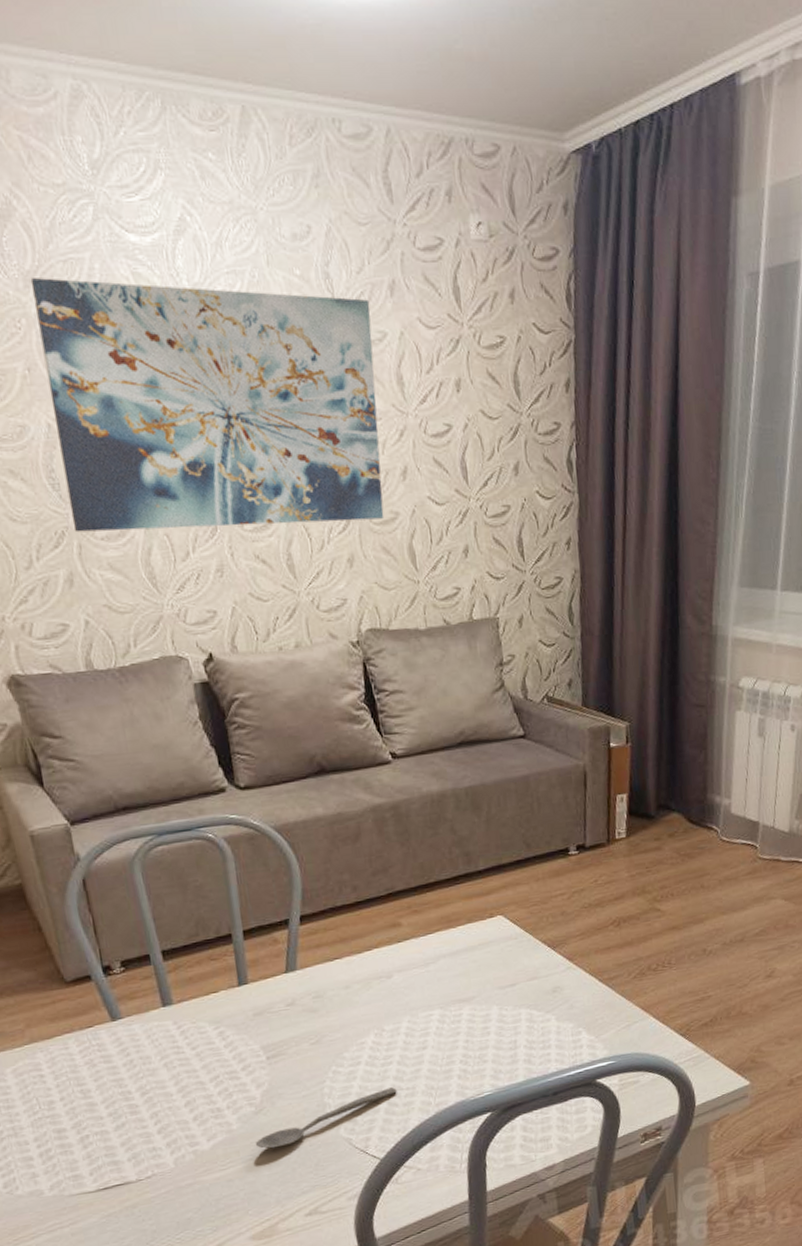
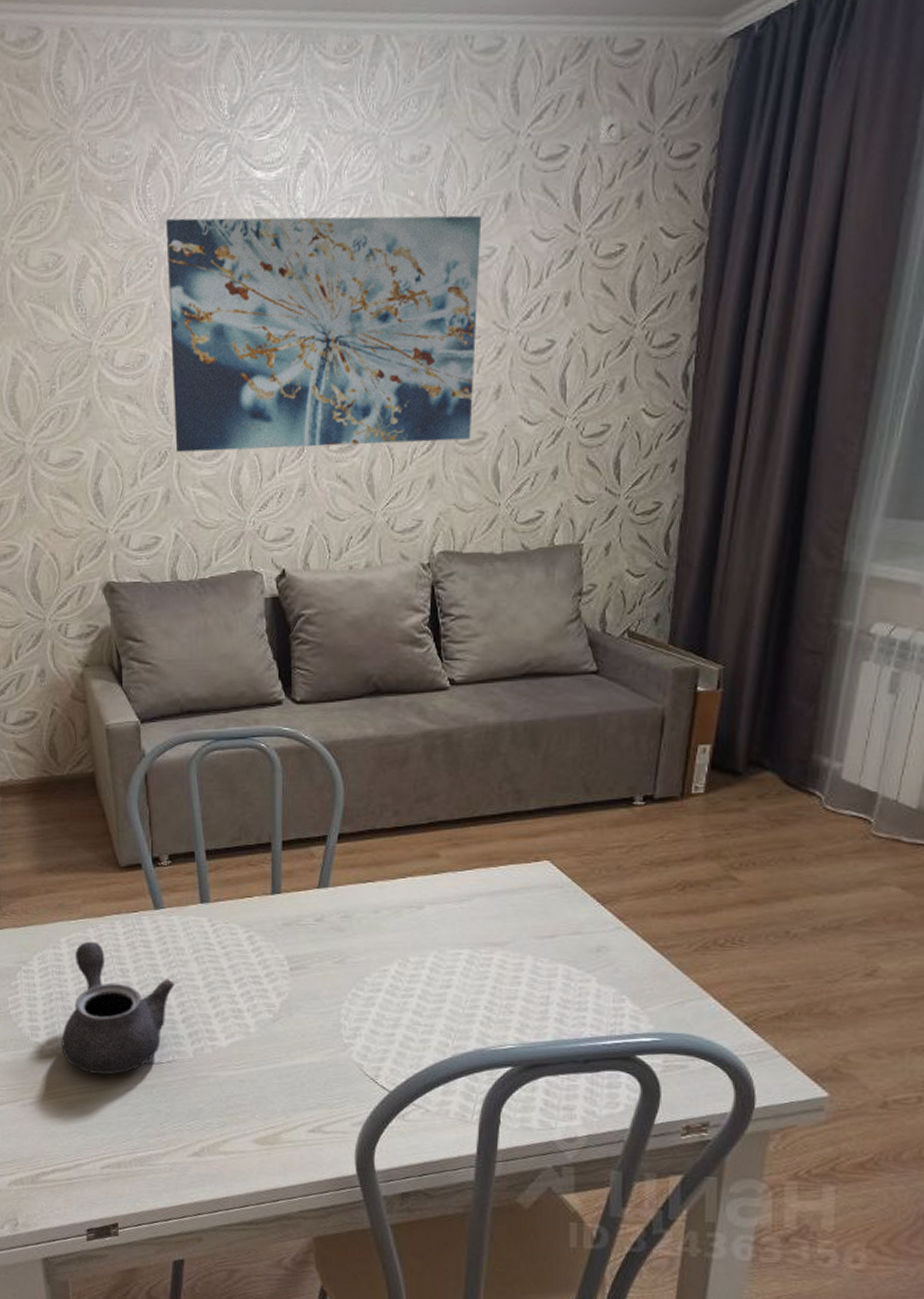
teapot: none [20,1066,145,1208] -> present [61,941,175,1075]
spoon: present [256,1087,397,1149] -> none [270,1021,414,1059]

